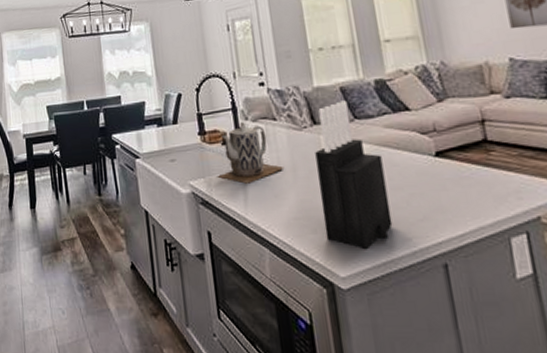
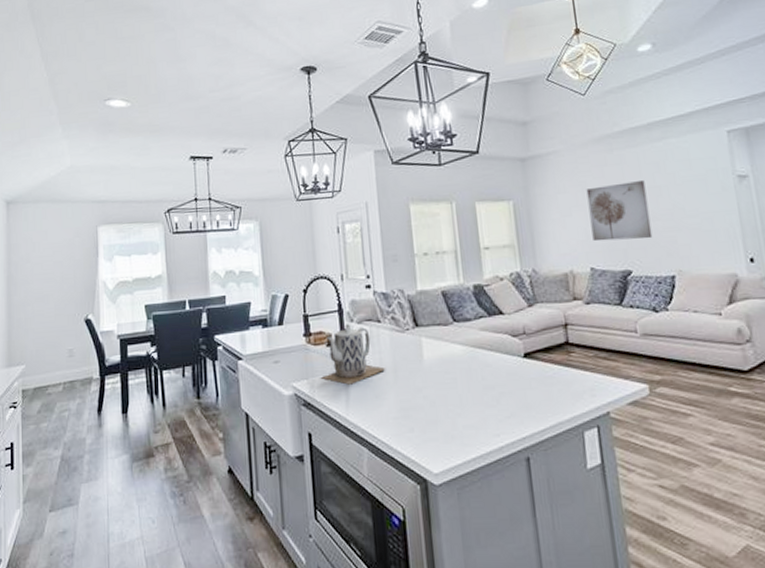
knife block: present [315,100,393,250] -> none [416,304,483,447]

